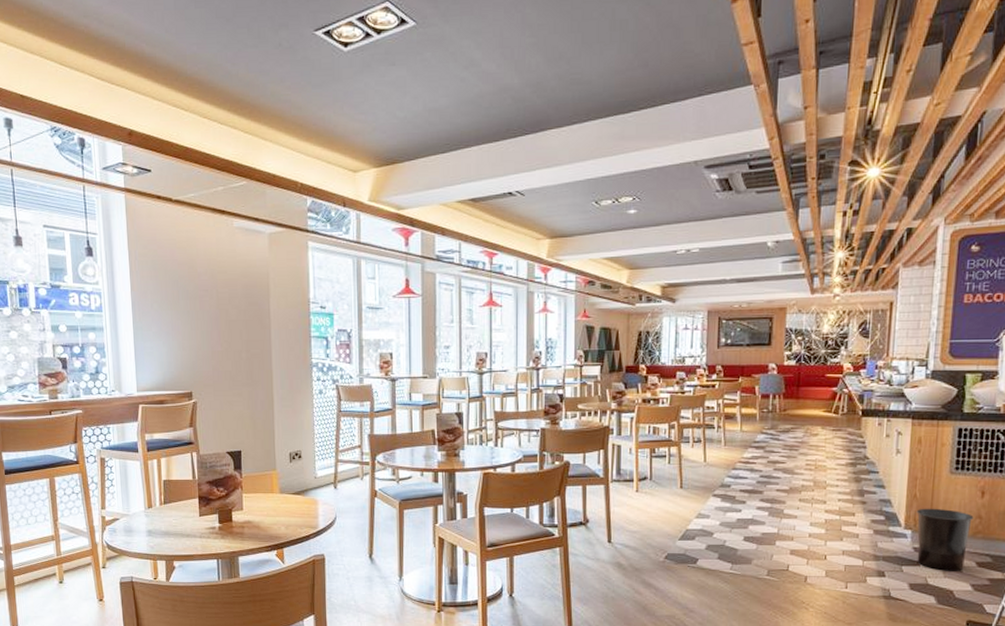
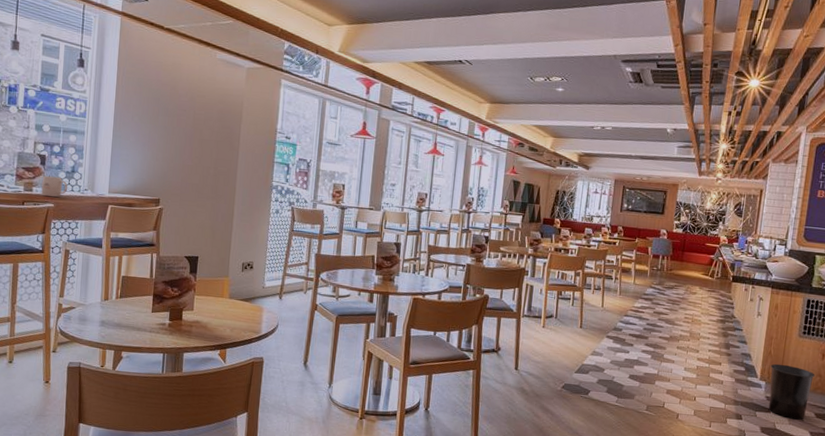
mug: none [66,380,94,403] -> present [41,175,68,198]

